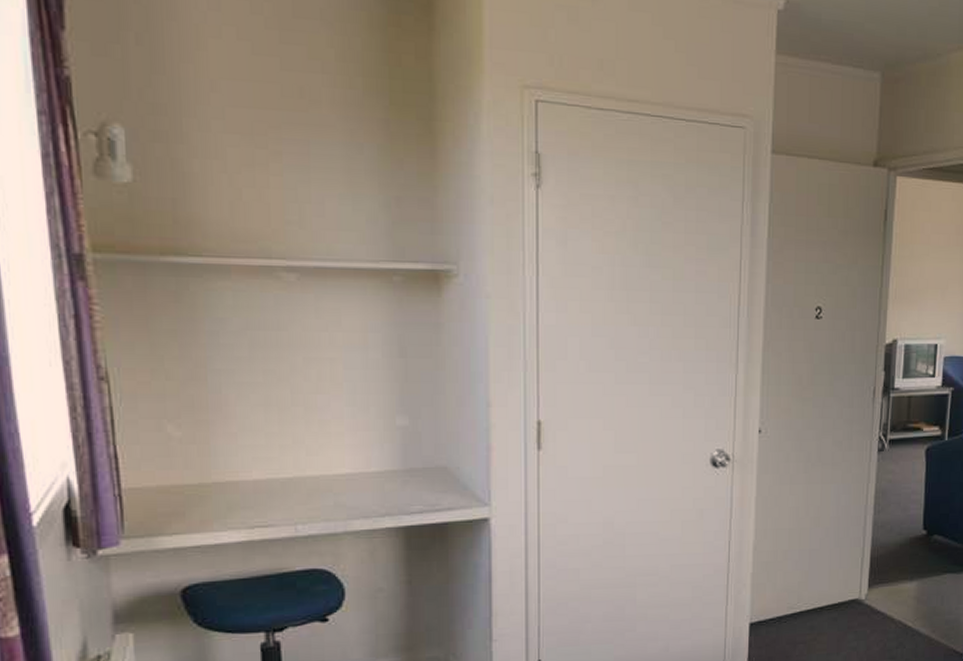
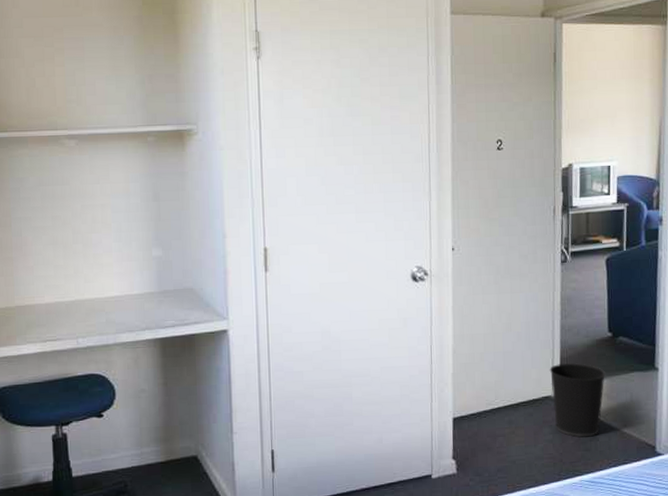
wastebasket: none [858,563,918,645] -> present [549,363,606,438]

